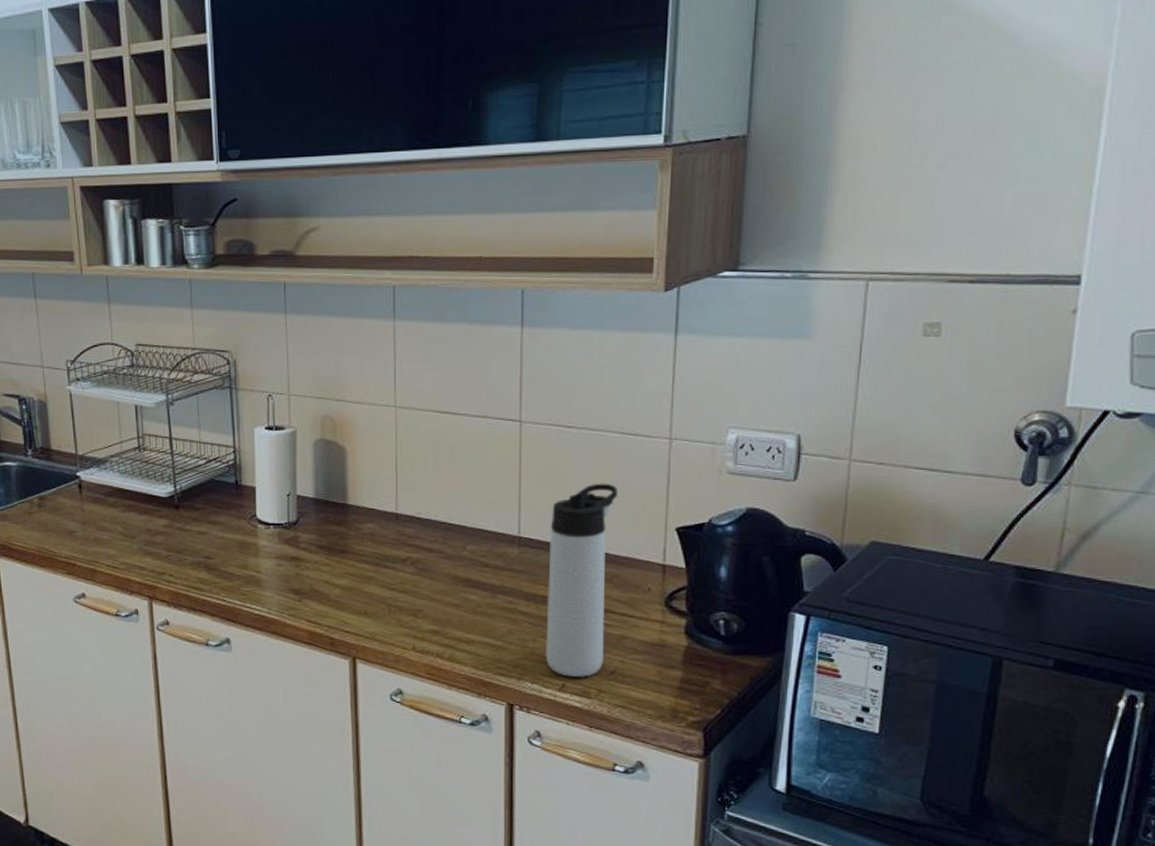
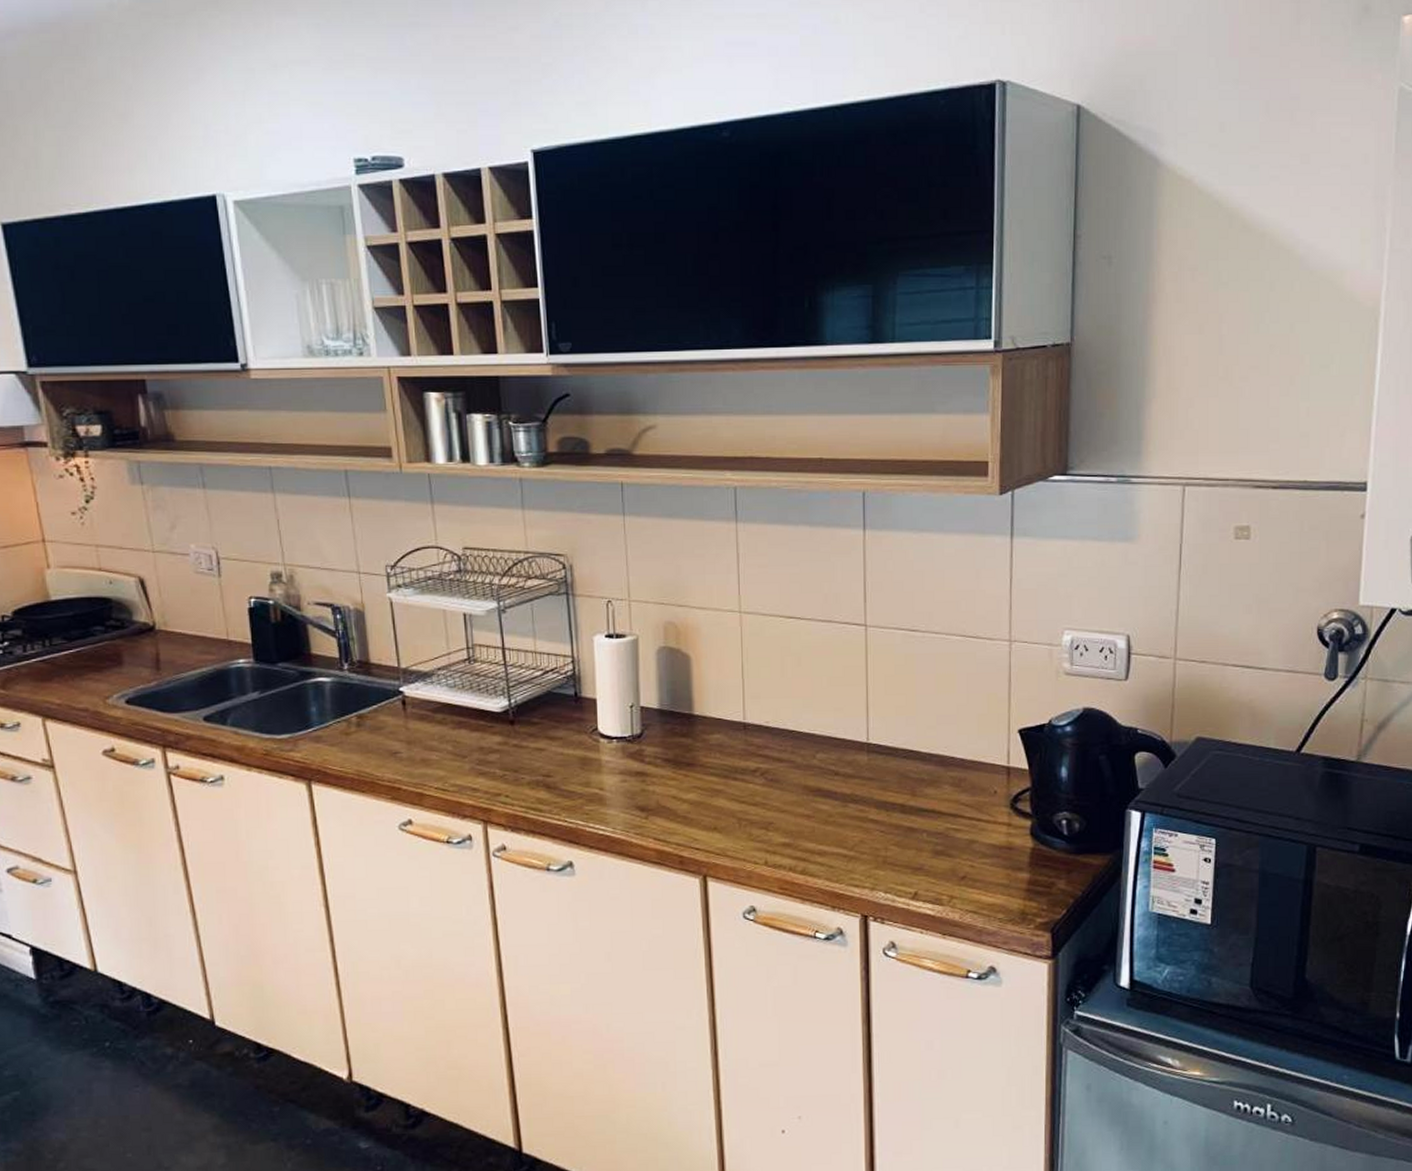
thermos bottle: present [545,483,619,677] -> none [897,686,963,884]

